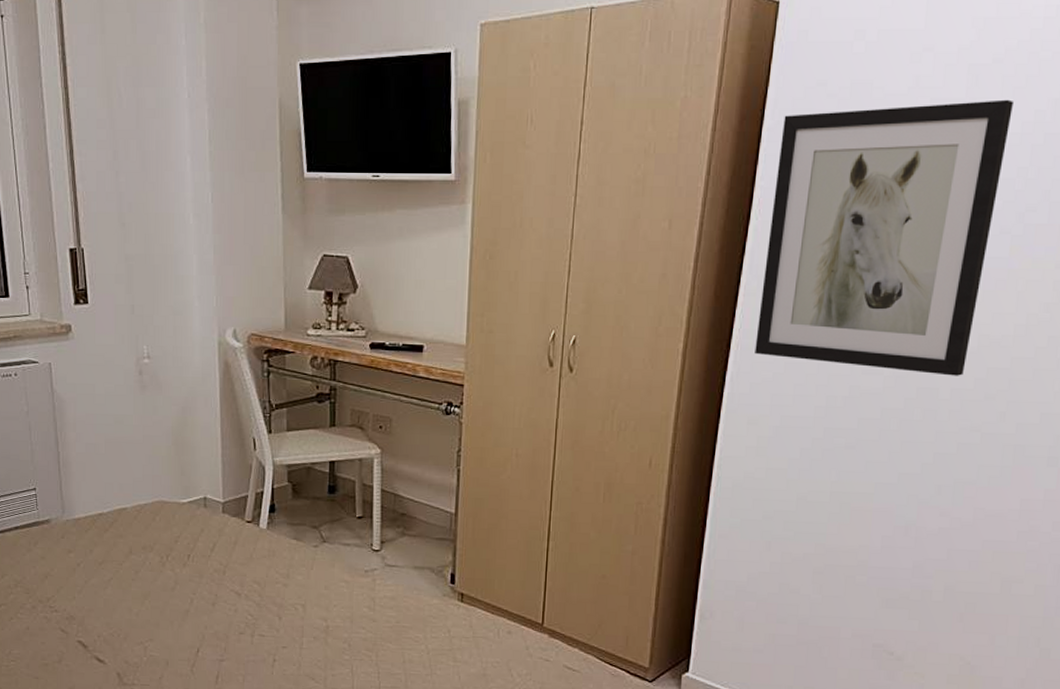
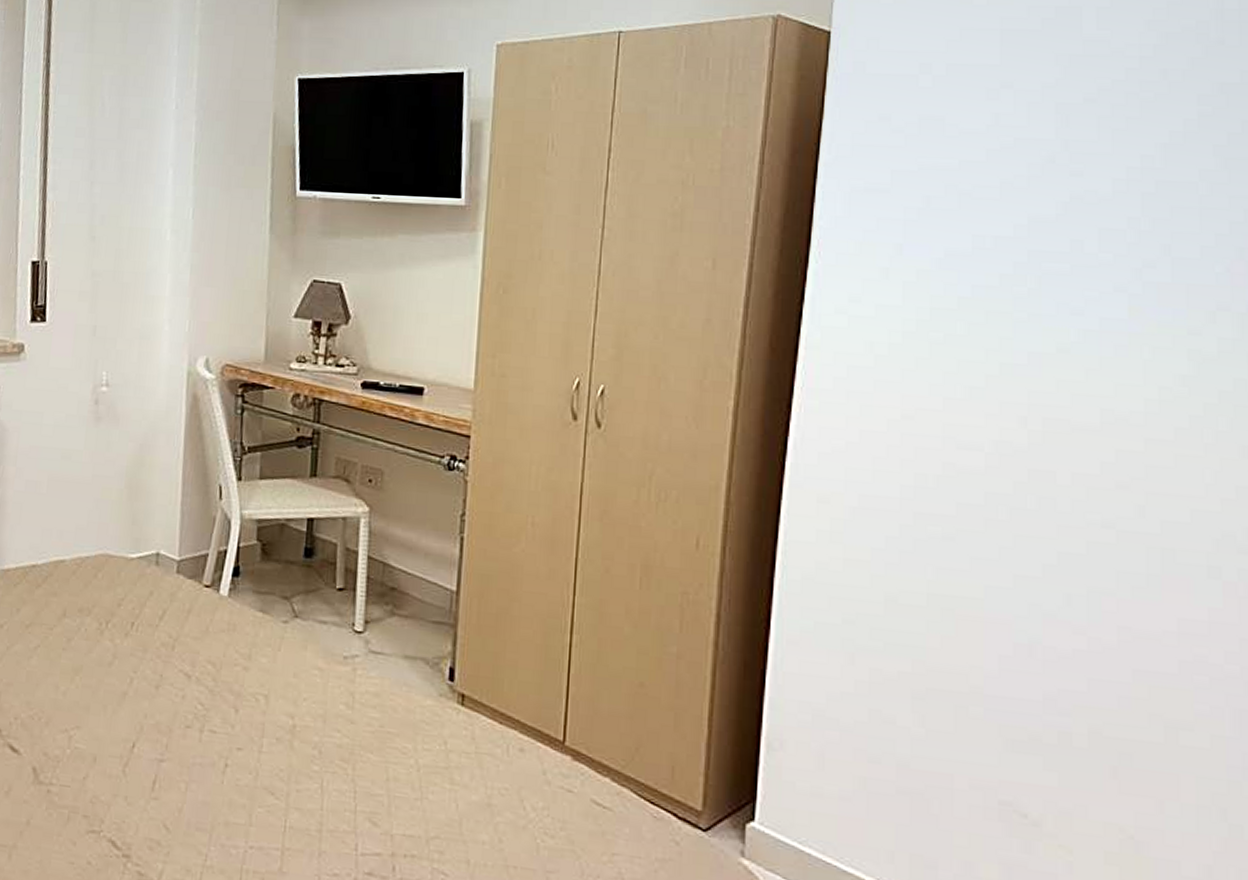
wall art: present [755,99,1015,376] -> none [822,142,1115,458]

